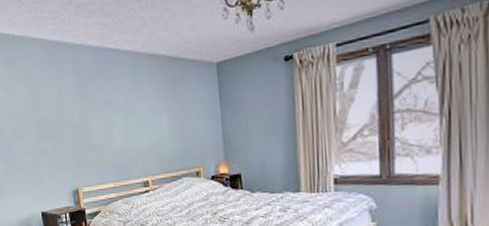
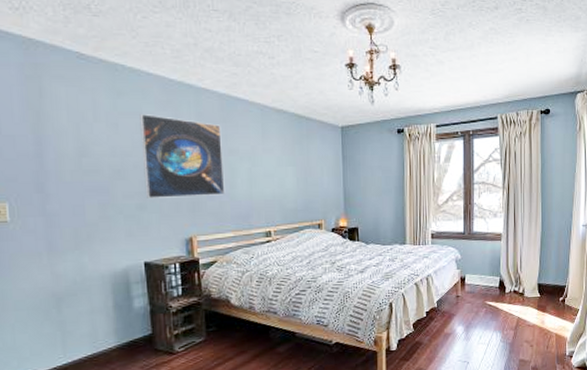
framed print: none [29,76,104,154] -> present [140,114,225,198]

